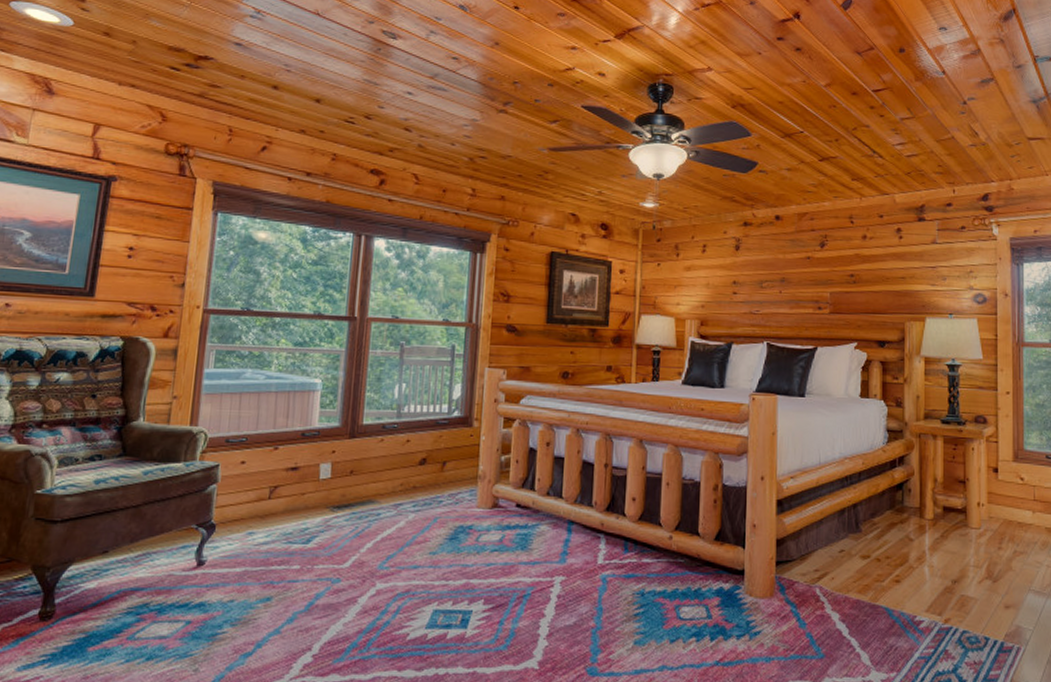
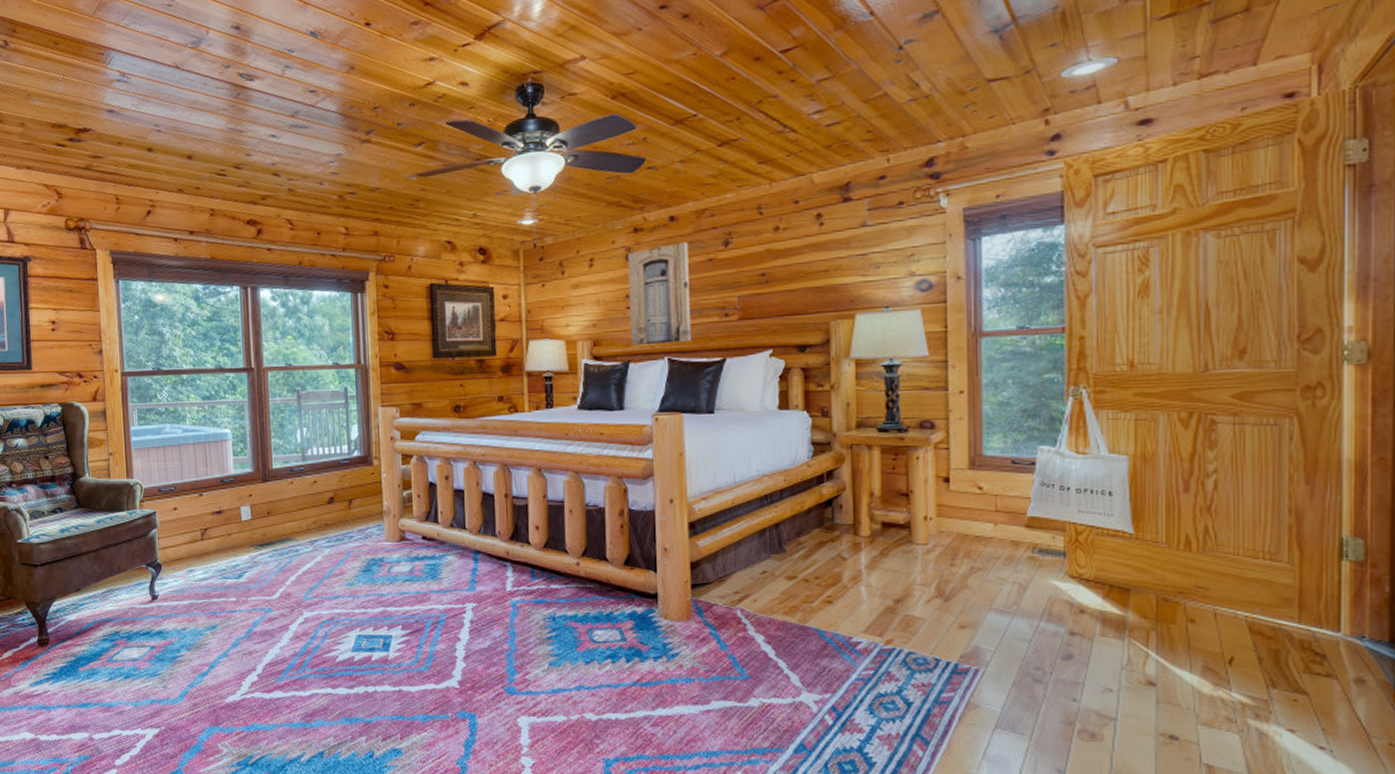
wall art: none [734,239,790,329] -> present [627,242,691,346]

